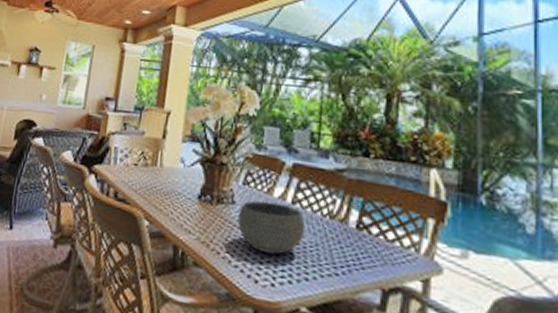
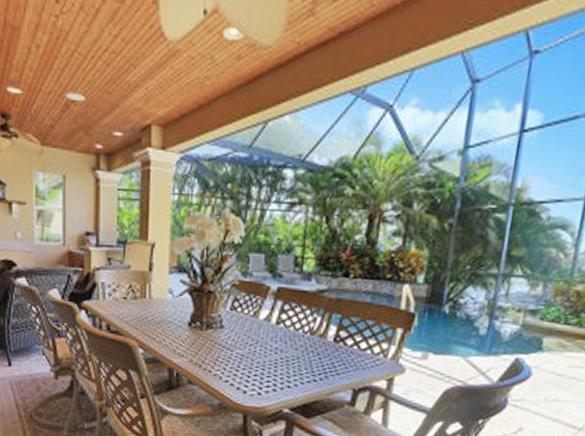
bowl: present [238,200,306,255] -> none [227,323,289,369]

